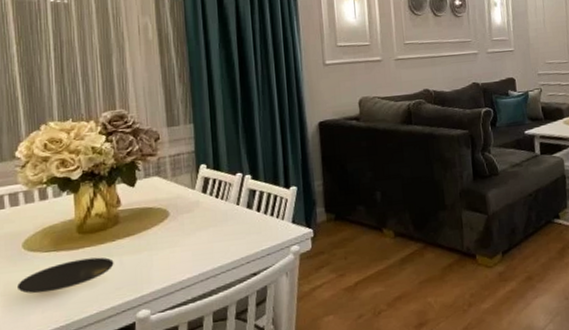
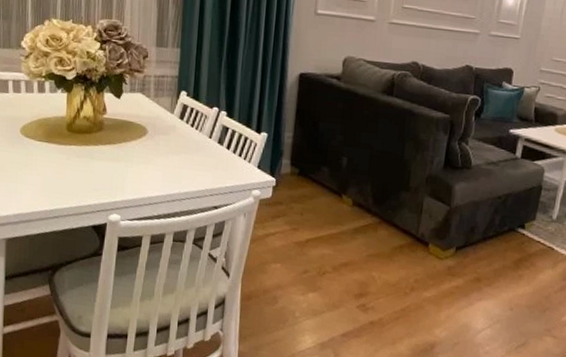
plate: present [17,257,114,294] -> none [13,154,95,179]

